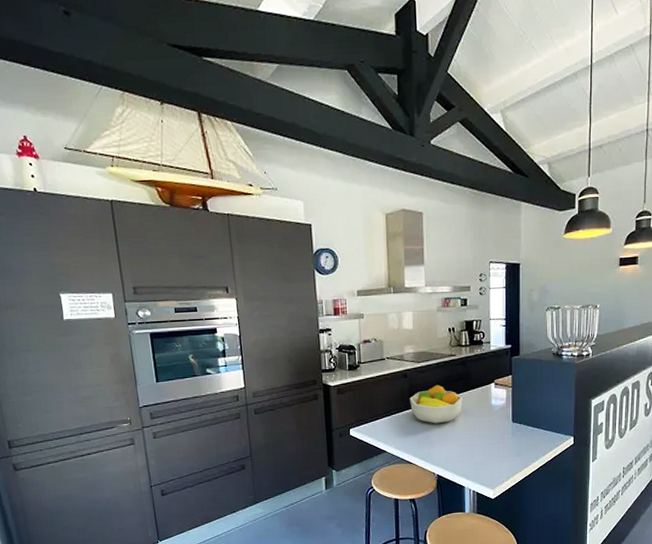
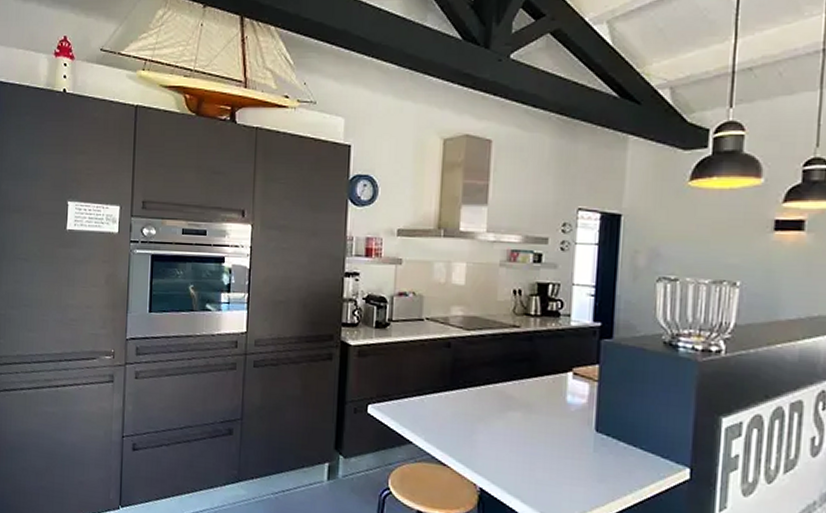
fruit bowl: present [410,384,463,424] -> none [451,362,525,417]

